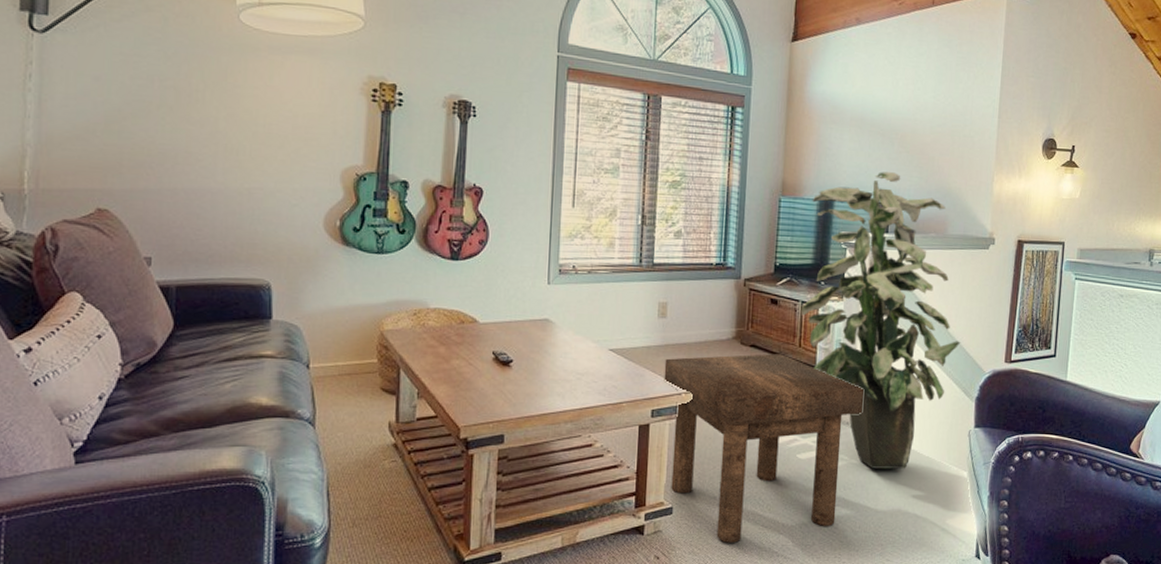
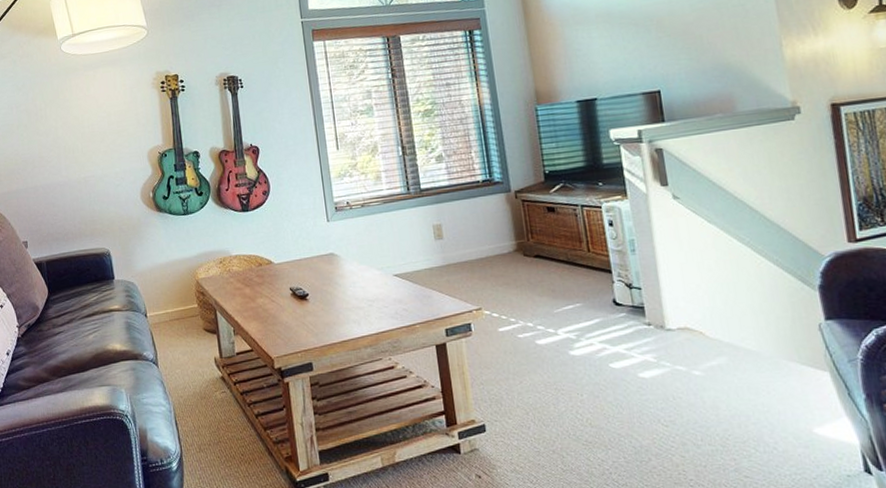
stool: present [663,354,864,543] -> none [449,261,676,460]
indoor plant: present [800,172,961,469] -> none [570,59,784,375]

